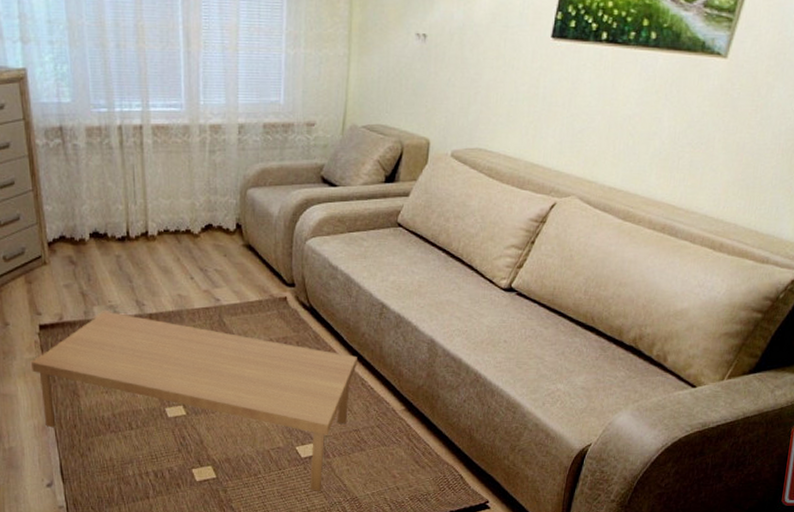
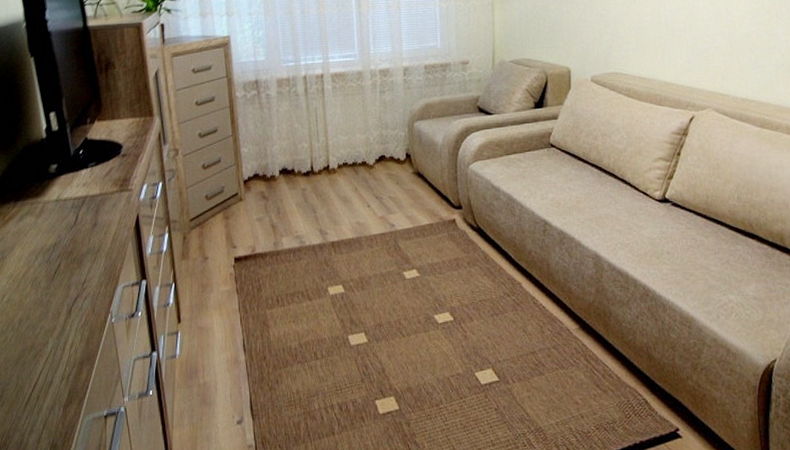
coffee table: present [32,311,357,492] -> none [227,241,527,423]

